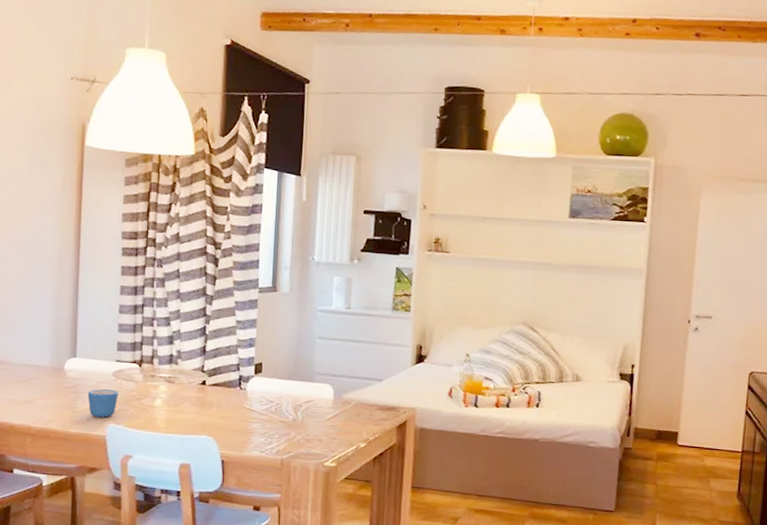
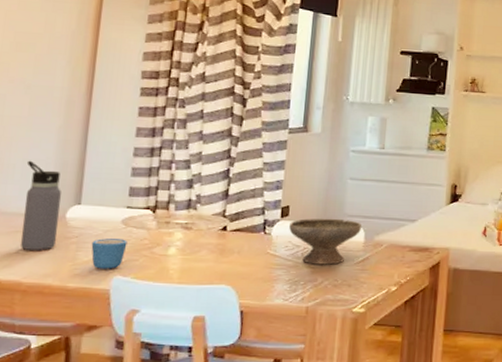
water bottle: none [27,315,60,399] -> present [20,160,62,250]
bowl: none [263,375,330,421] -> present [289,218,361,265]

